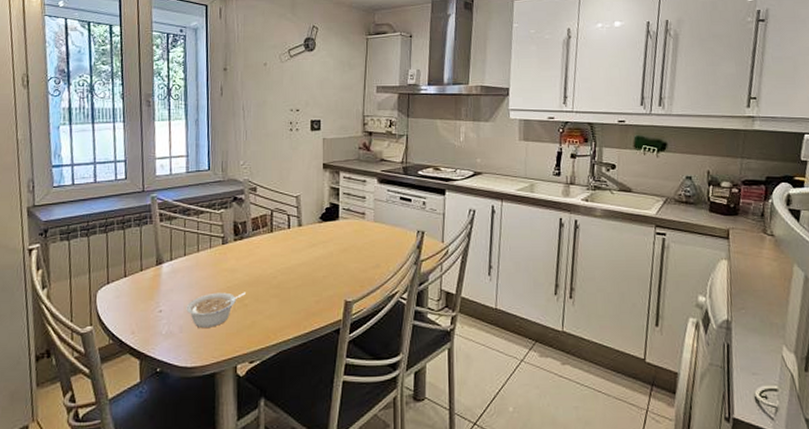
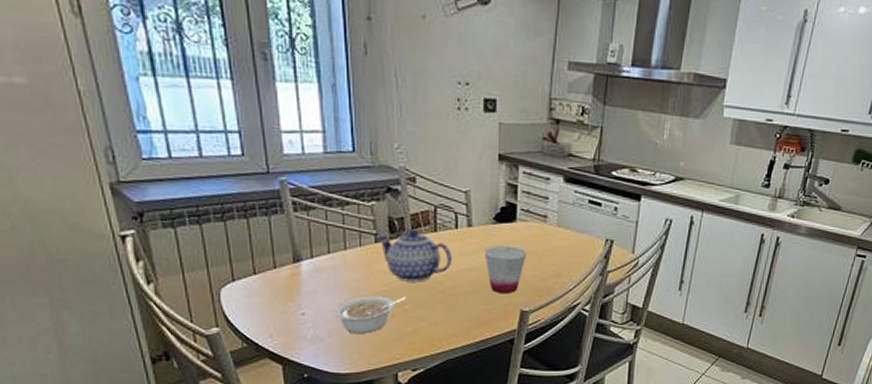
teapot: none [224,231,286,278] -> present [377,229,453,282]
cup: none [312,241,349,285] -> present [484,246,527,293]

